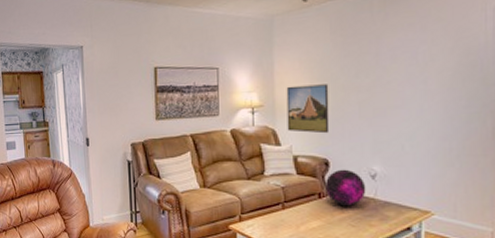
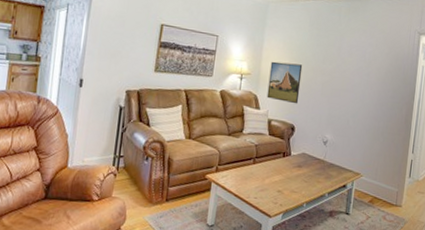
decorative orb: present [326,169,366,206] -> none [289,134,319,165]

